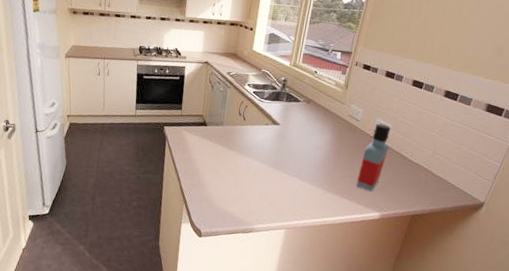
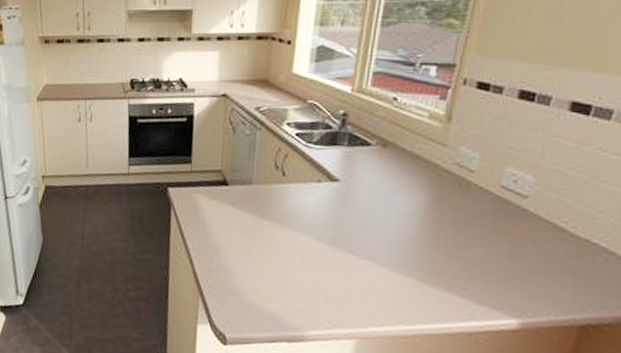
bottle: present [356,123,391,191] -> none [473,174,533,284]

